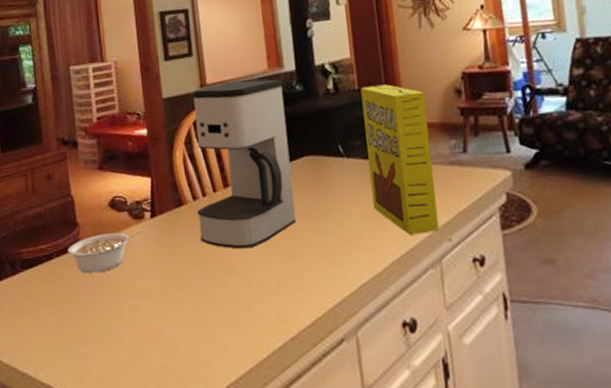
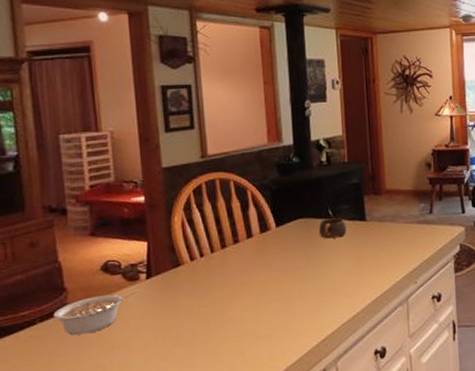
coffee maker: present [193,79,296,249] -> none [193,152,288,302]
cup: none [329,155,361,181] -> present [319,217,347,239]
cereal box: present [360,84,439,235] -> none [350,158,408,281]

